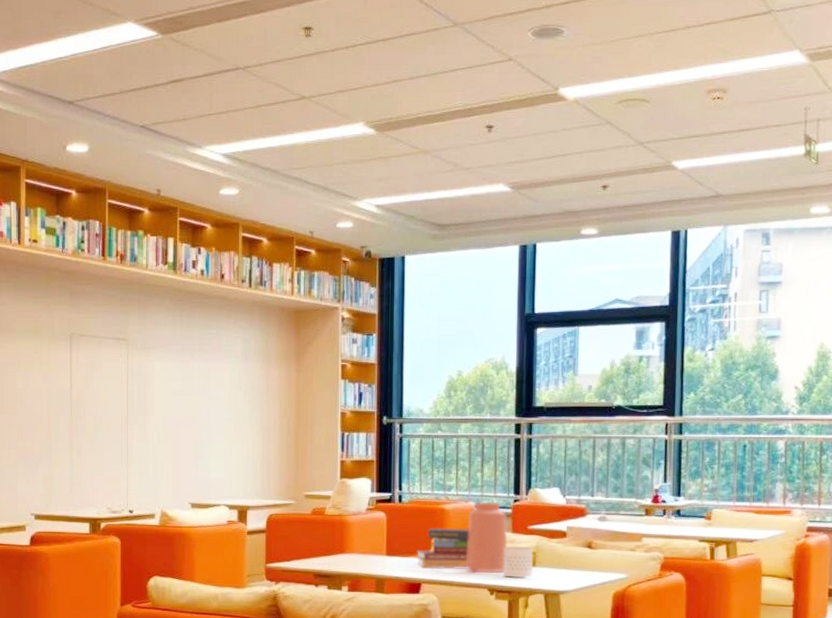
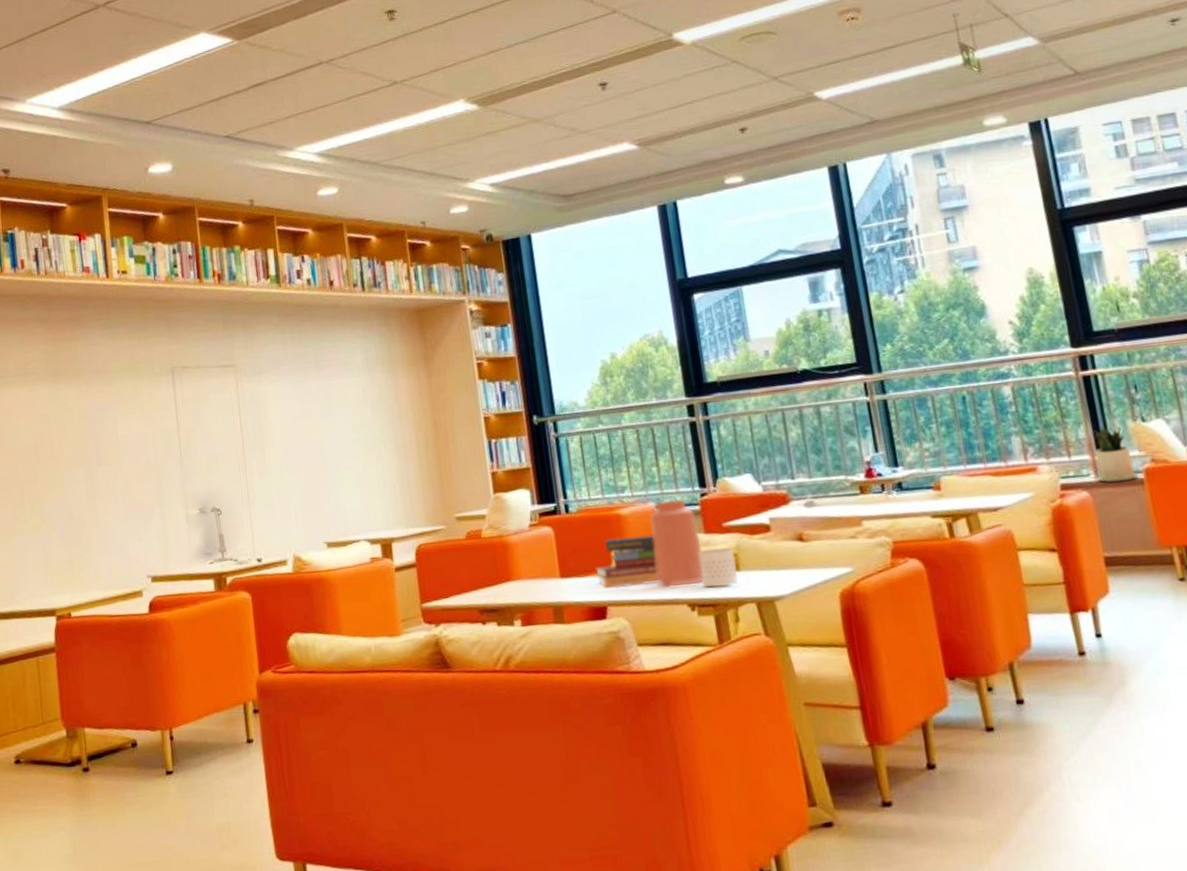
desk lamp: none [82,460,113,510] -> present [198,505,239,564]

